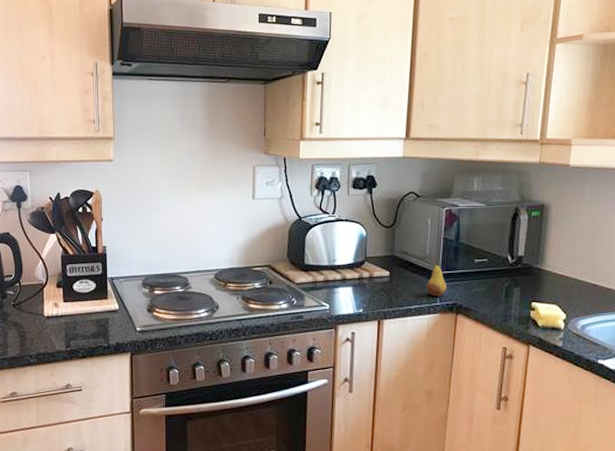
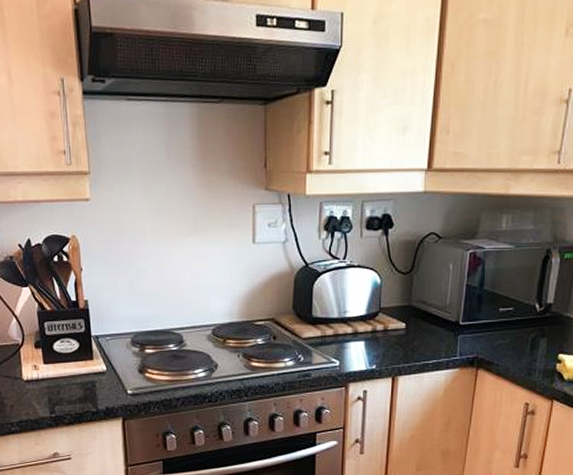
fruit: present [427,258,447,296] -> none [446,308,468,350]

